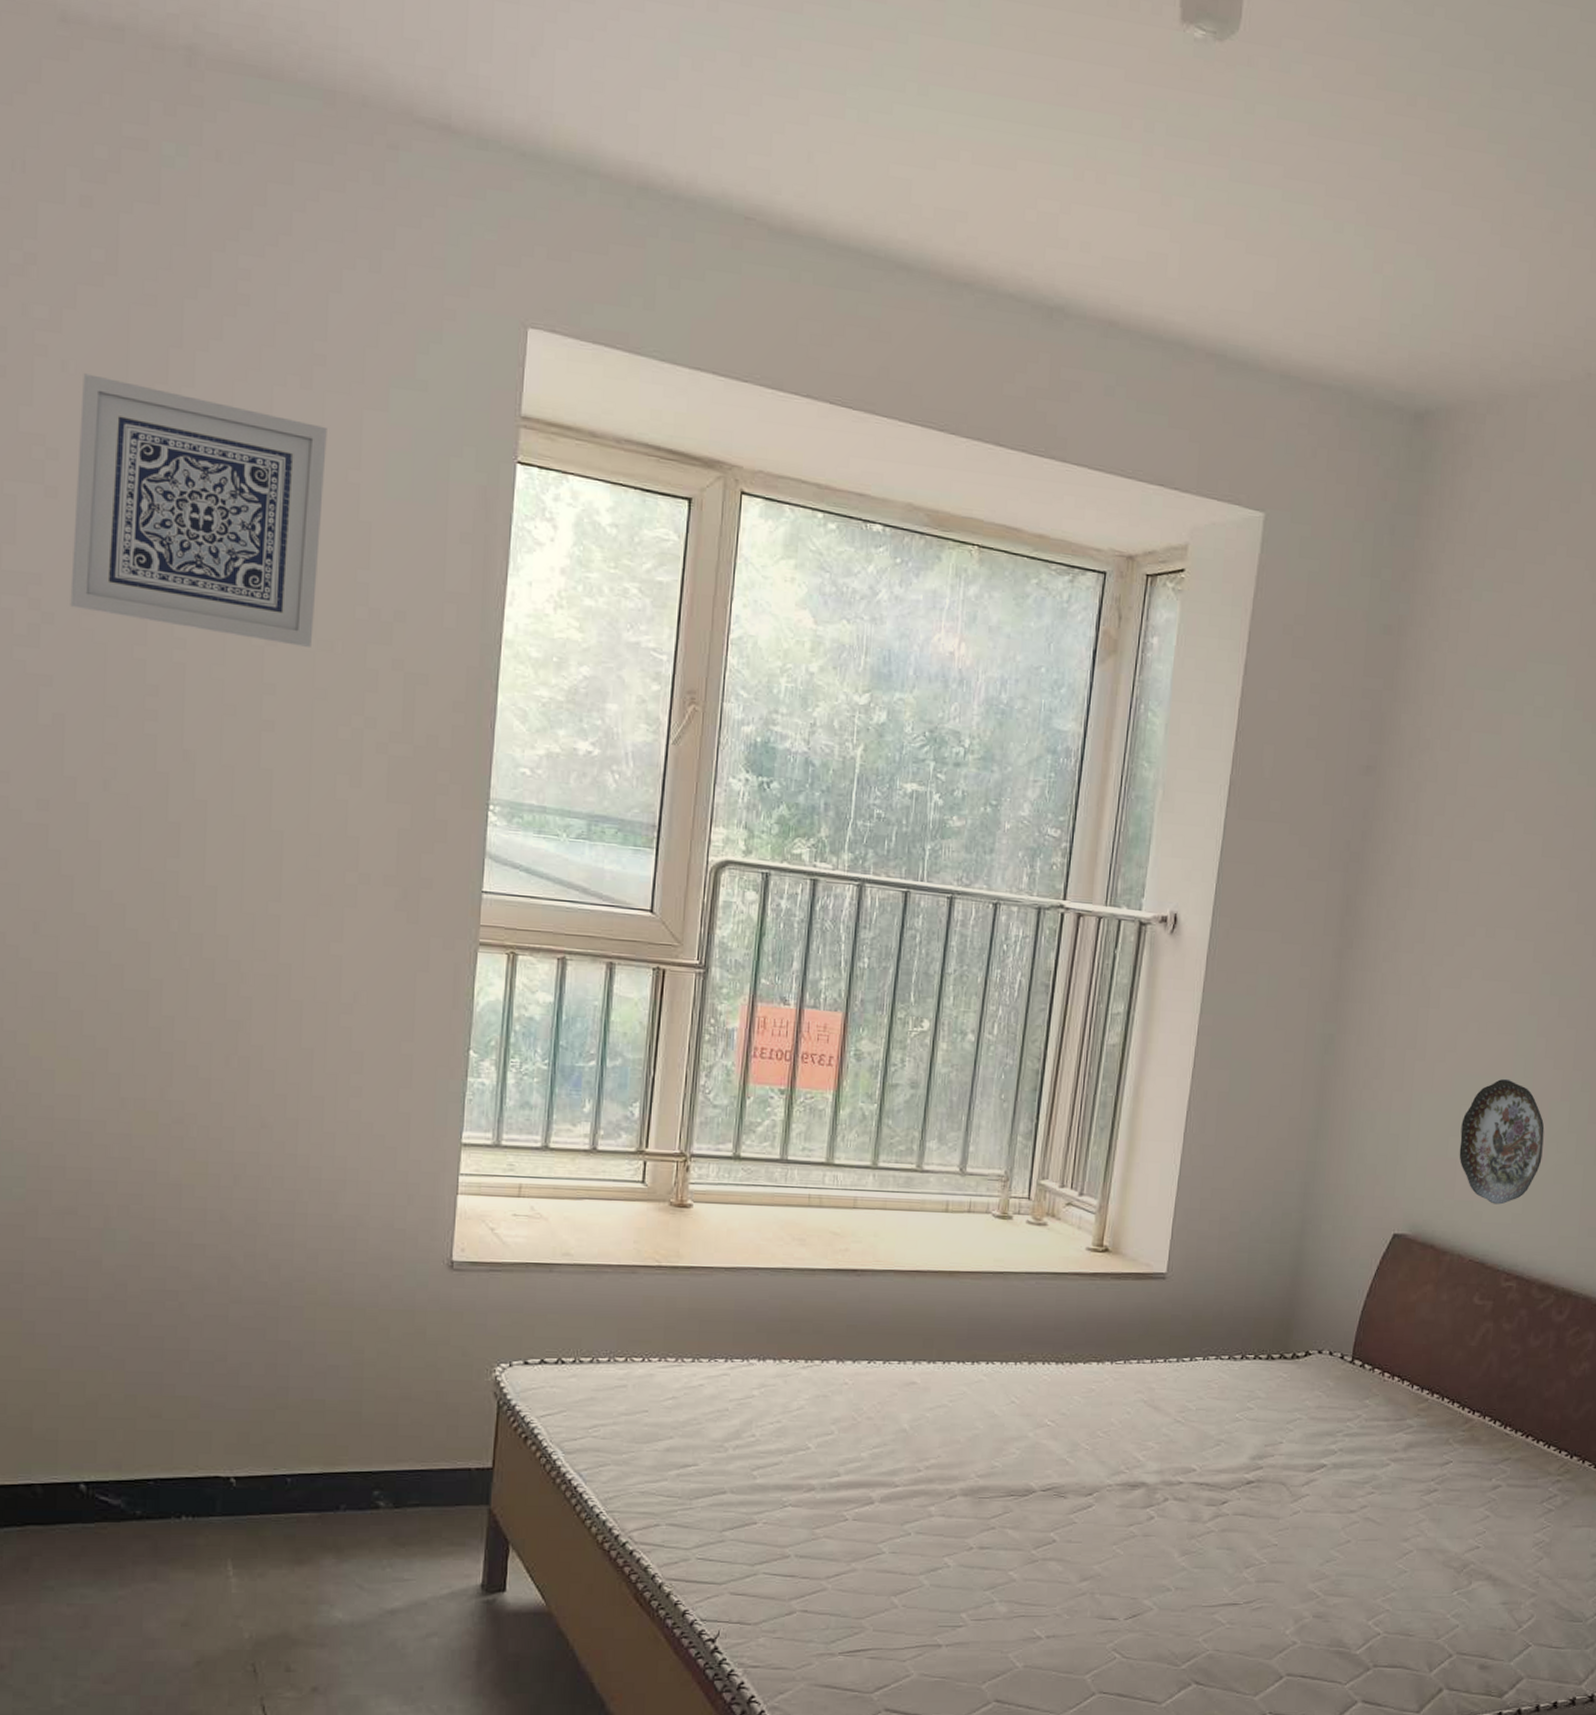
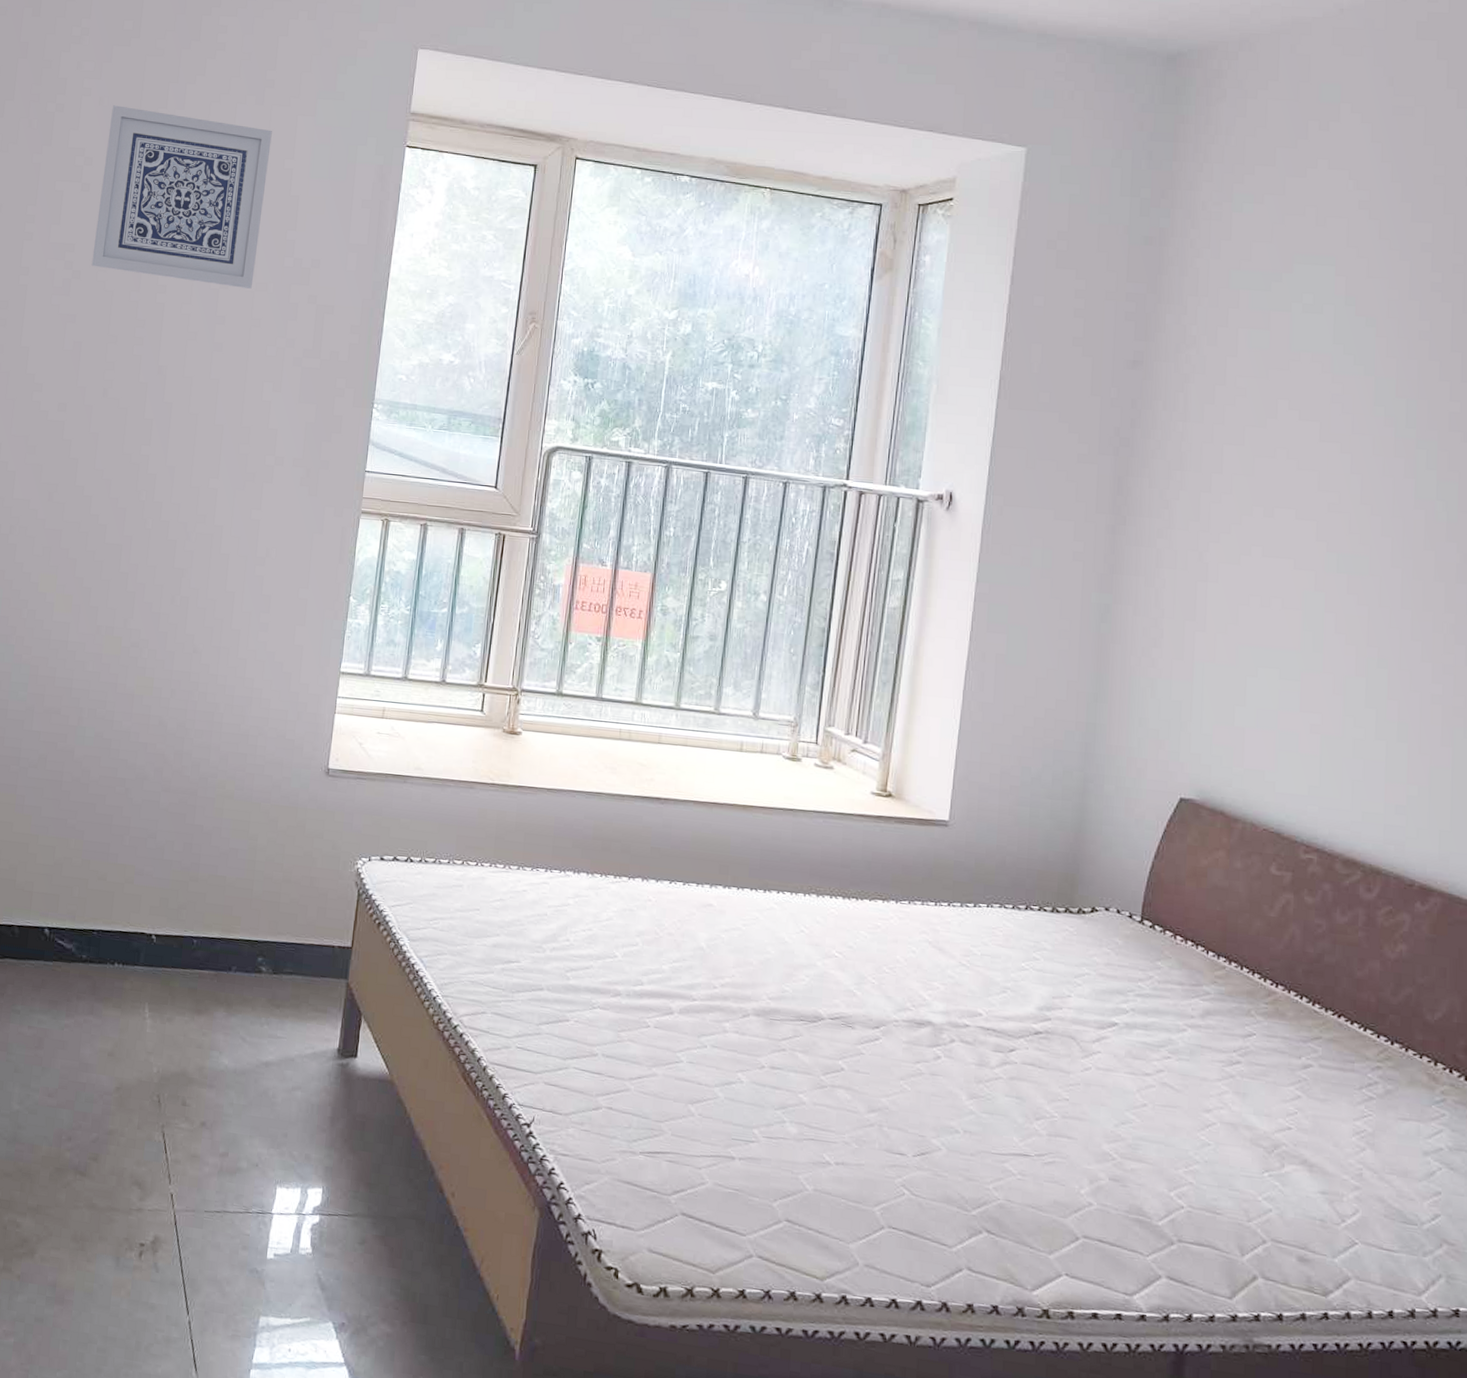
decorative plate: present [1459,1078,1545,1205] -> none [1246,651,1339,776]

